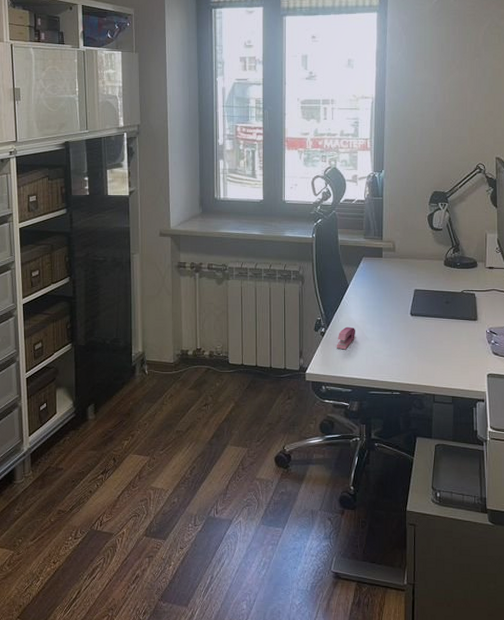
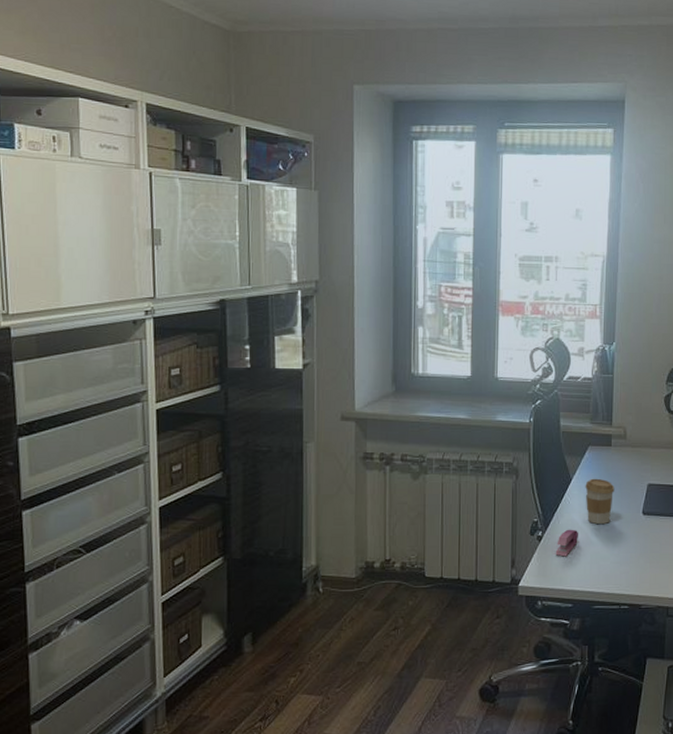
coffee cup: none [360,284,386,324] -> present [585,478,615,525]

